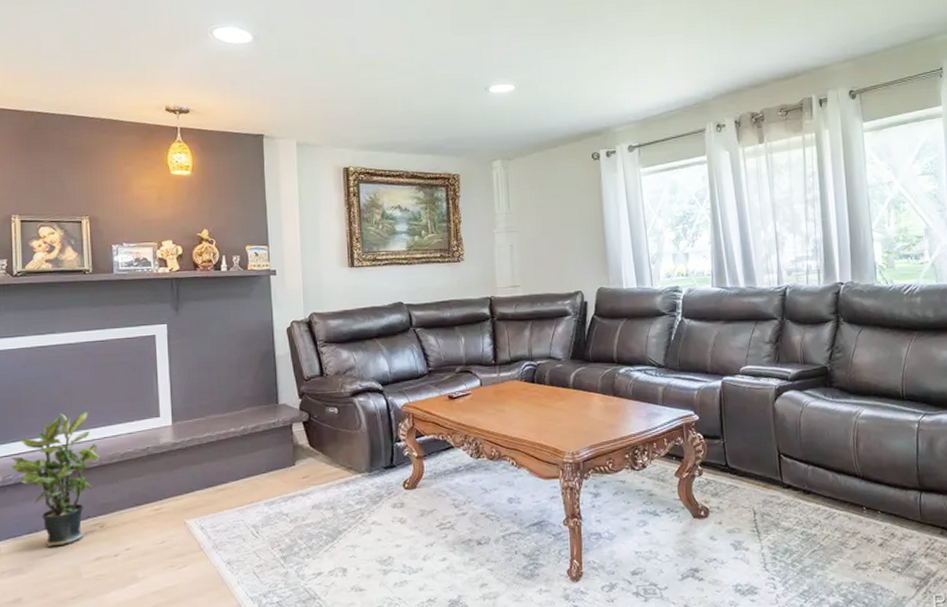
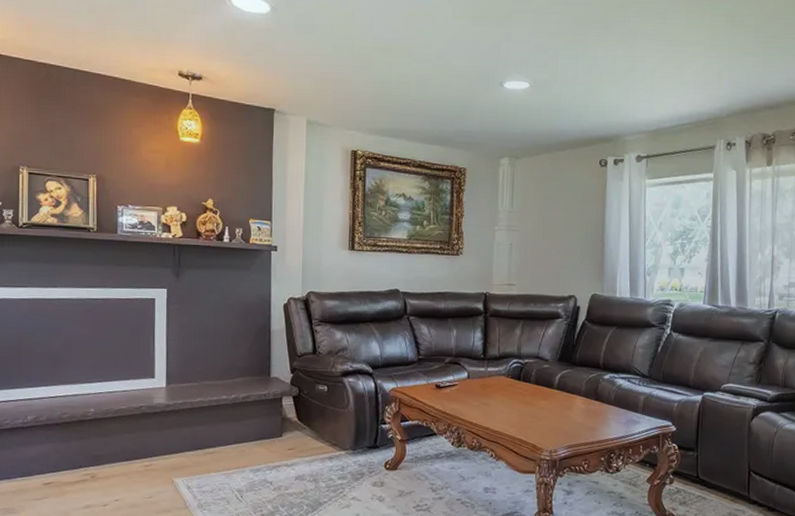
potted plant: present [11,411,100,547] -> none [9,365,94,492]

